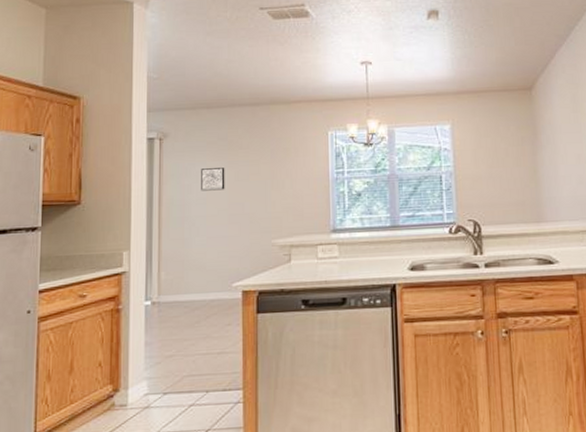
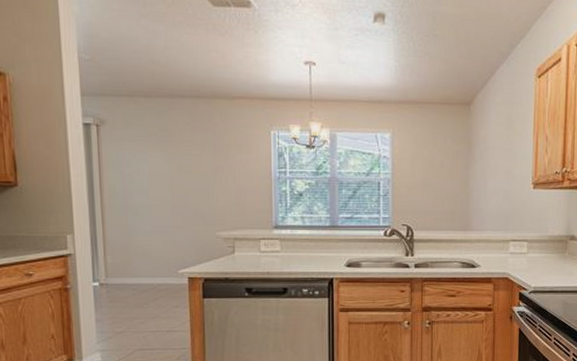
wall art: present [201,168,225,191] -> none [142,159,168,182]

